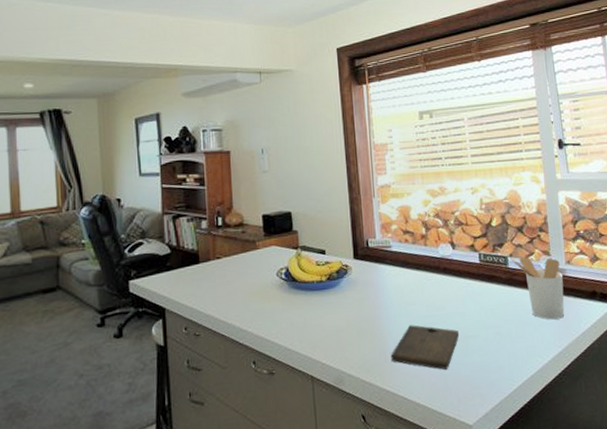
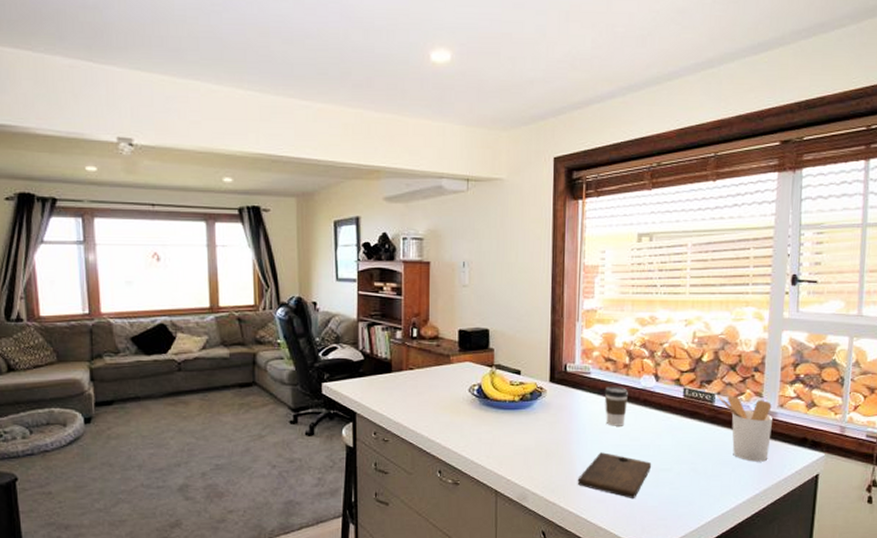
coffee cup: none [406,257,430,298] -> present [604,386,629,426]

